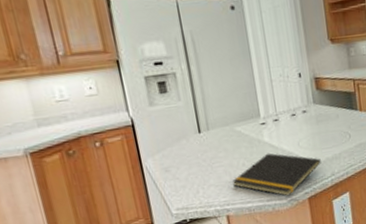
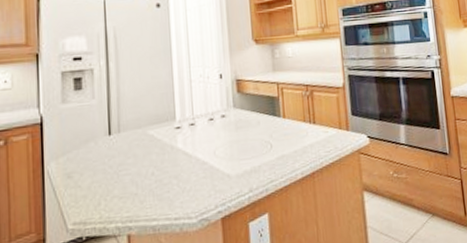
notepad: present [231,153,321,197] -> none [137,161,238,215]

